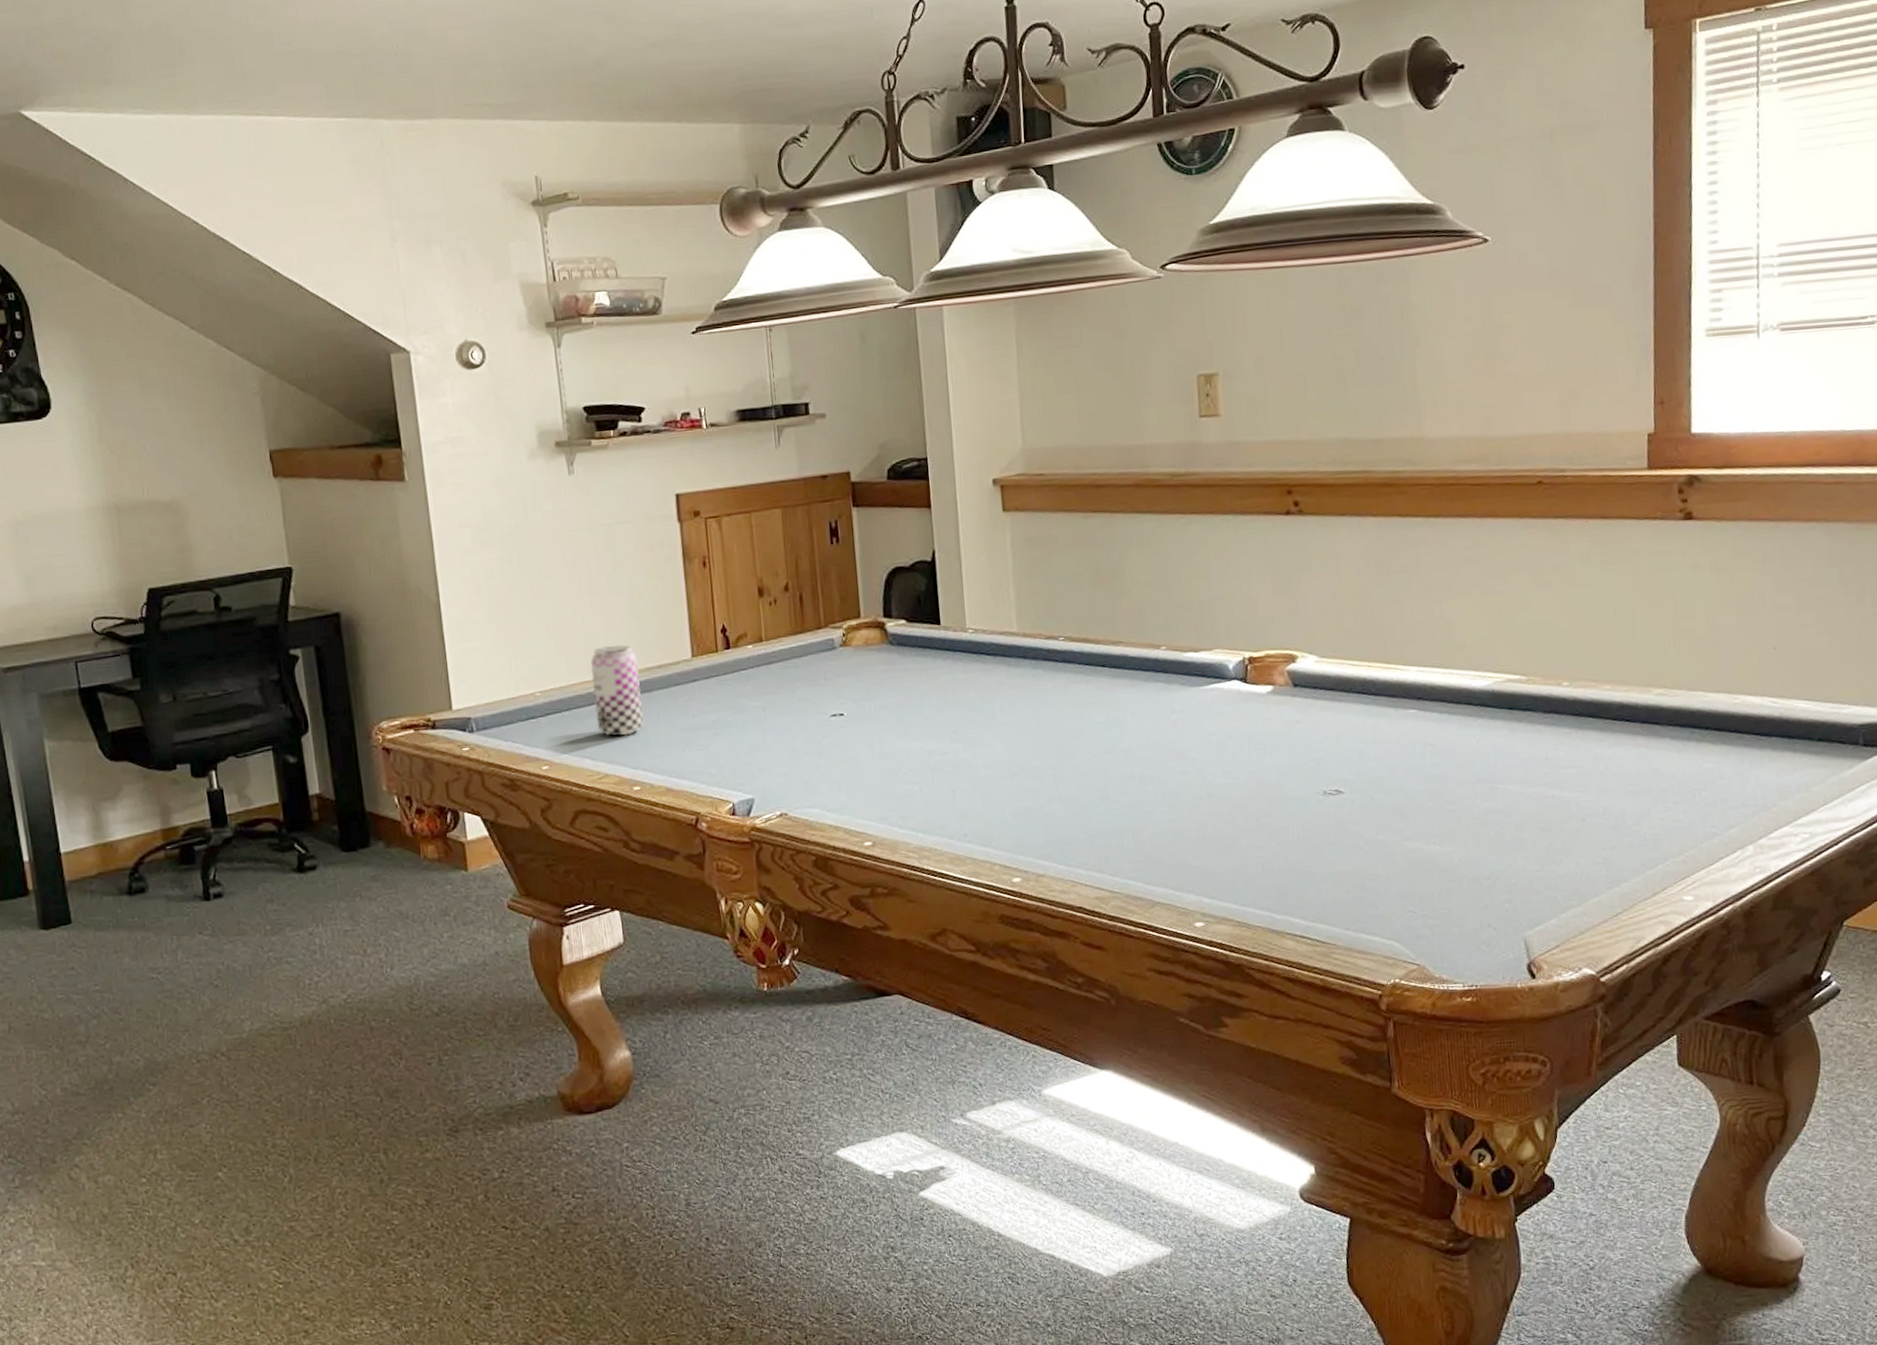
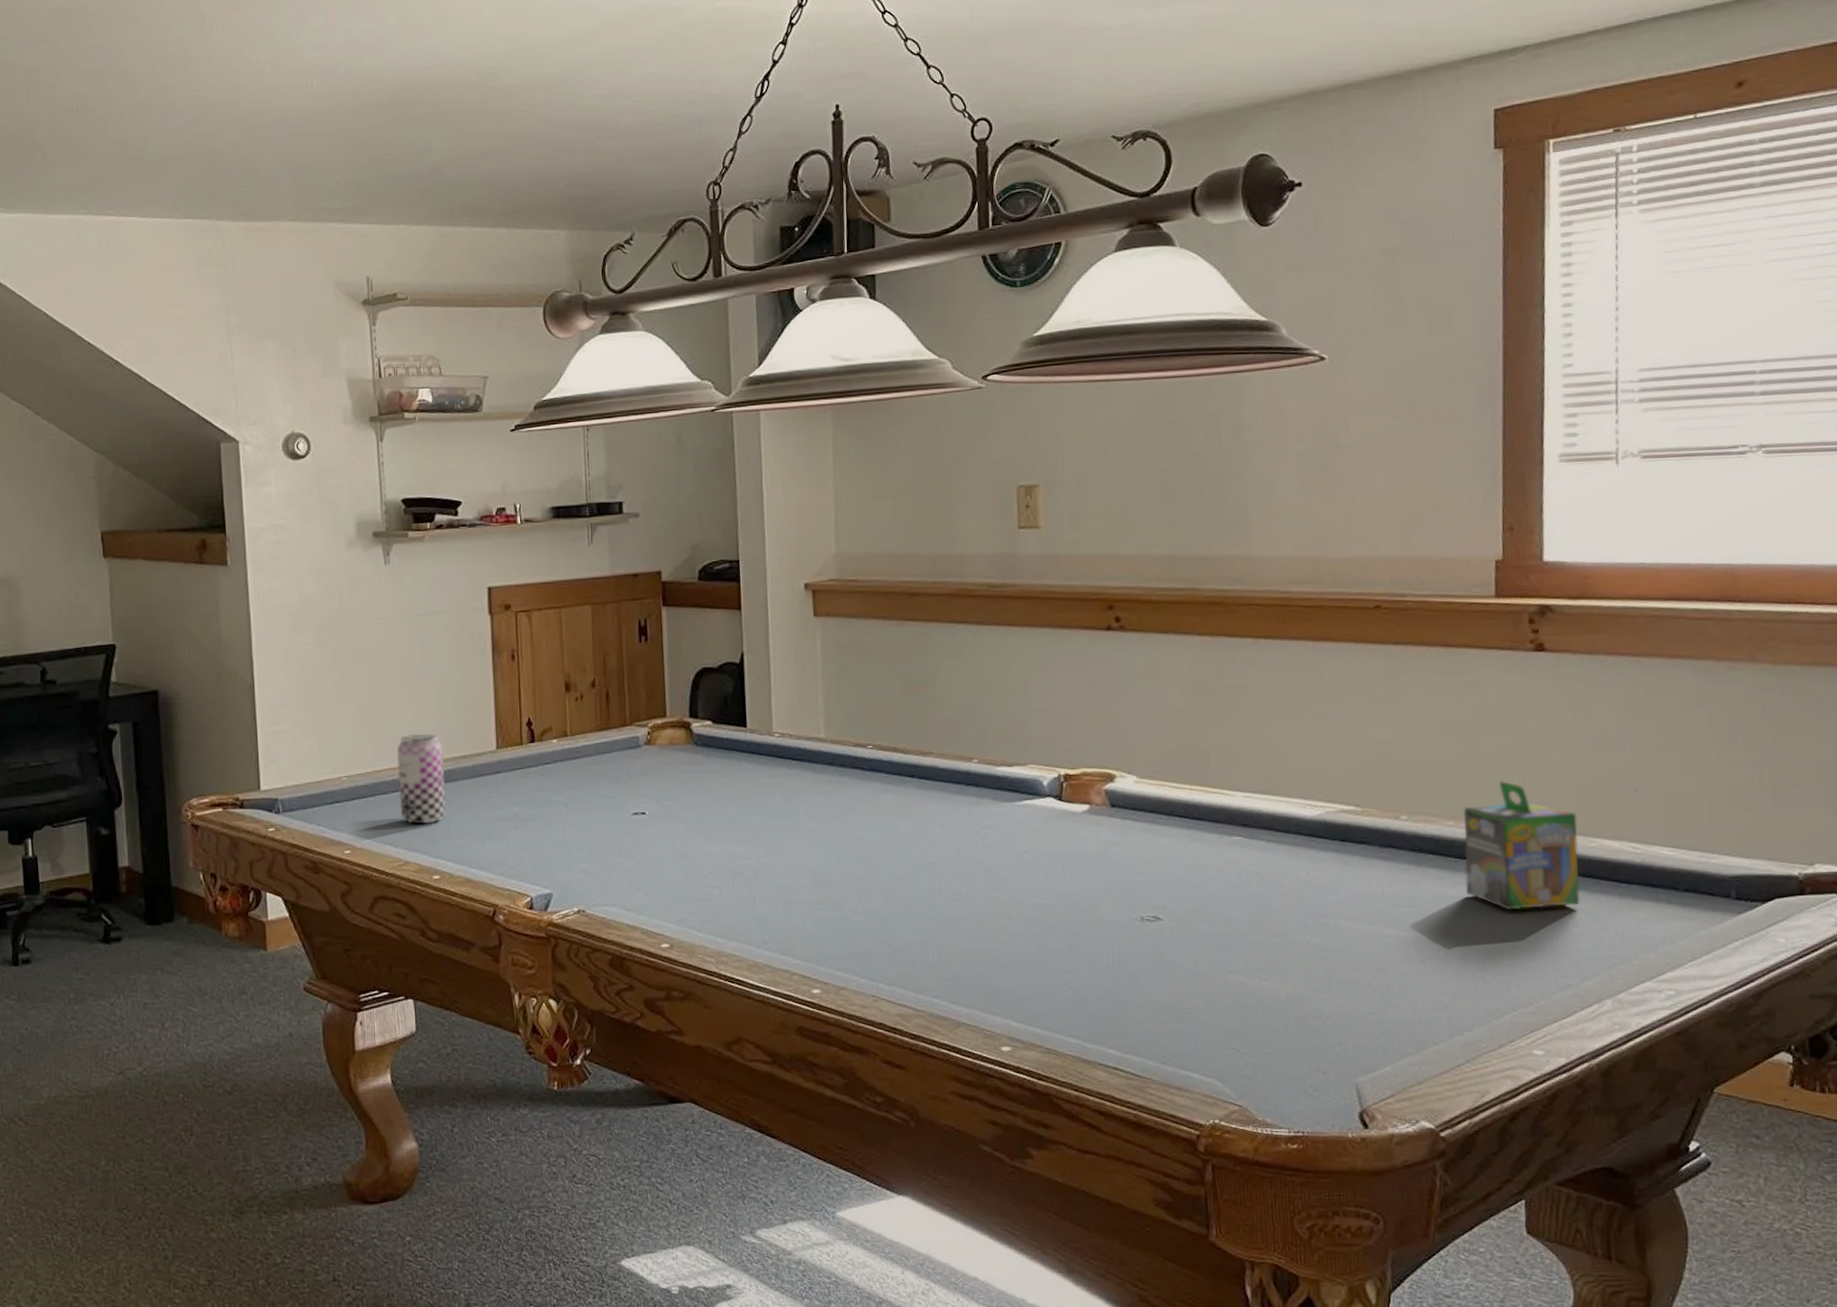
chalk box: none [1619,645,1725,767] -> present [1463,781,1580,911]

